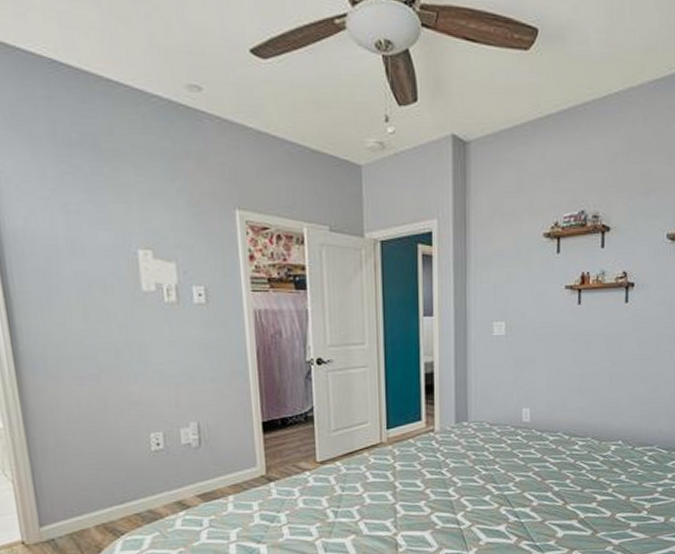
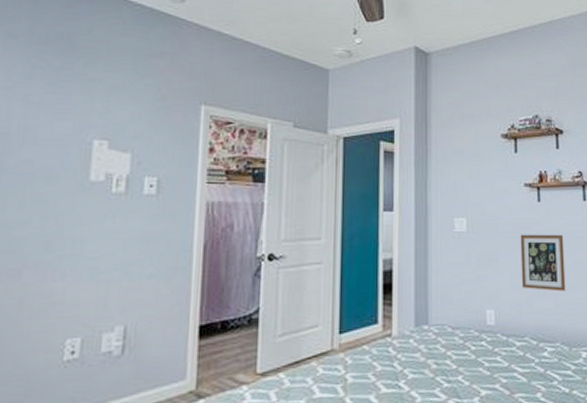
picture frame: none [557,336,602,392] -> present [520,234,566,292]

